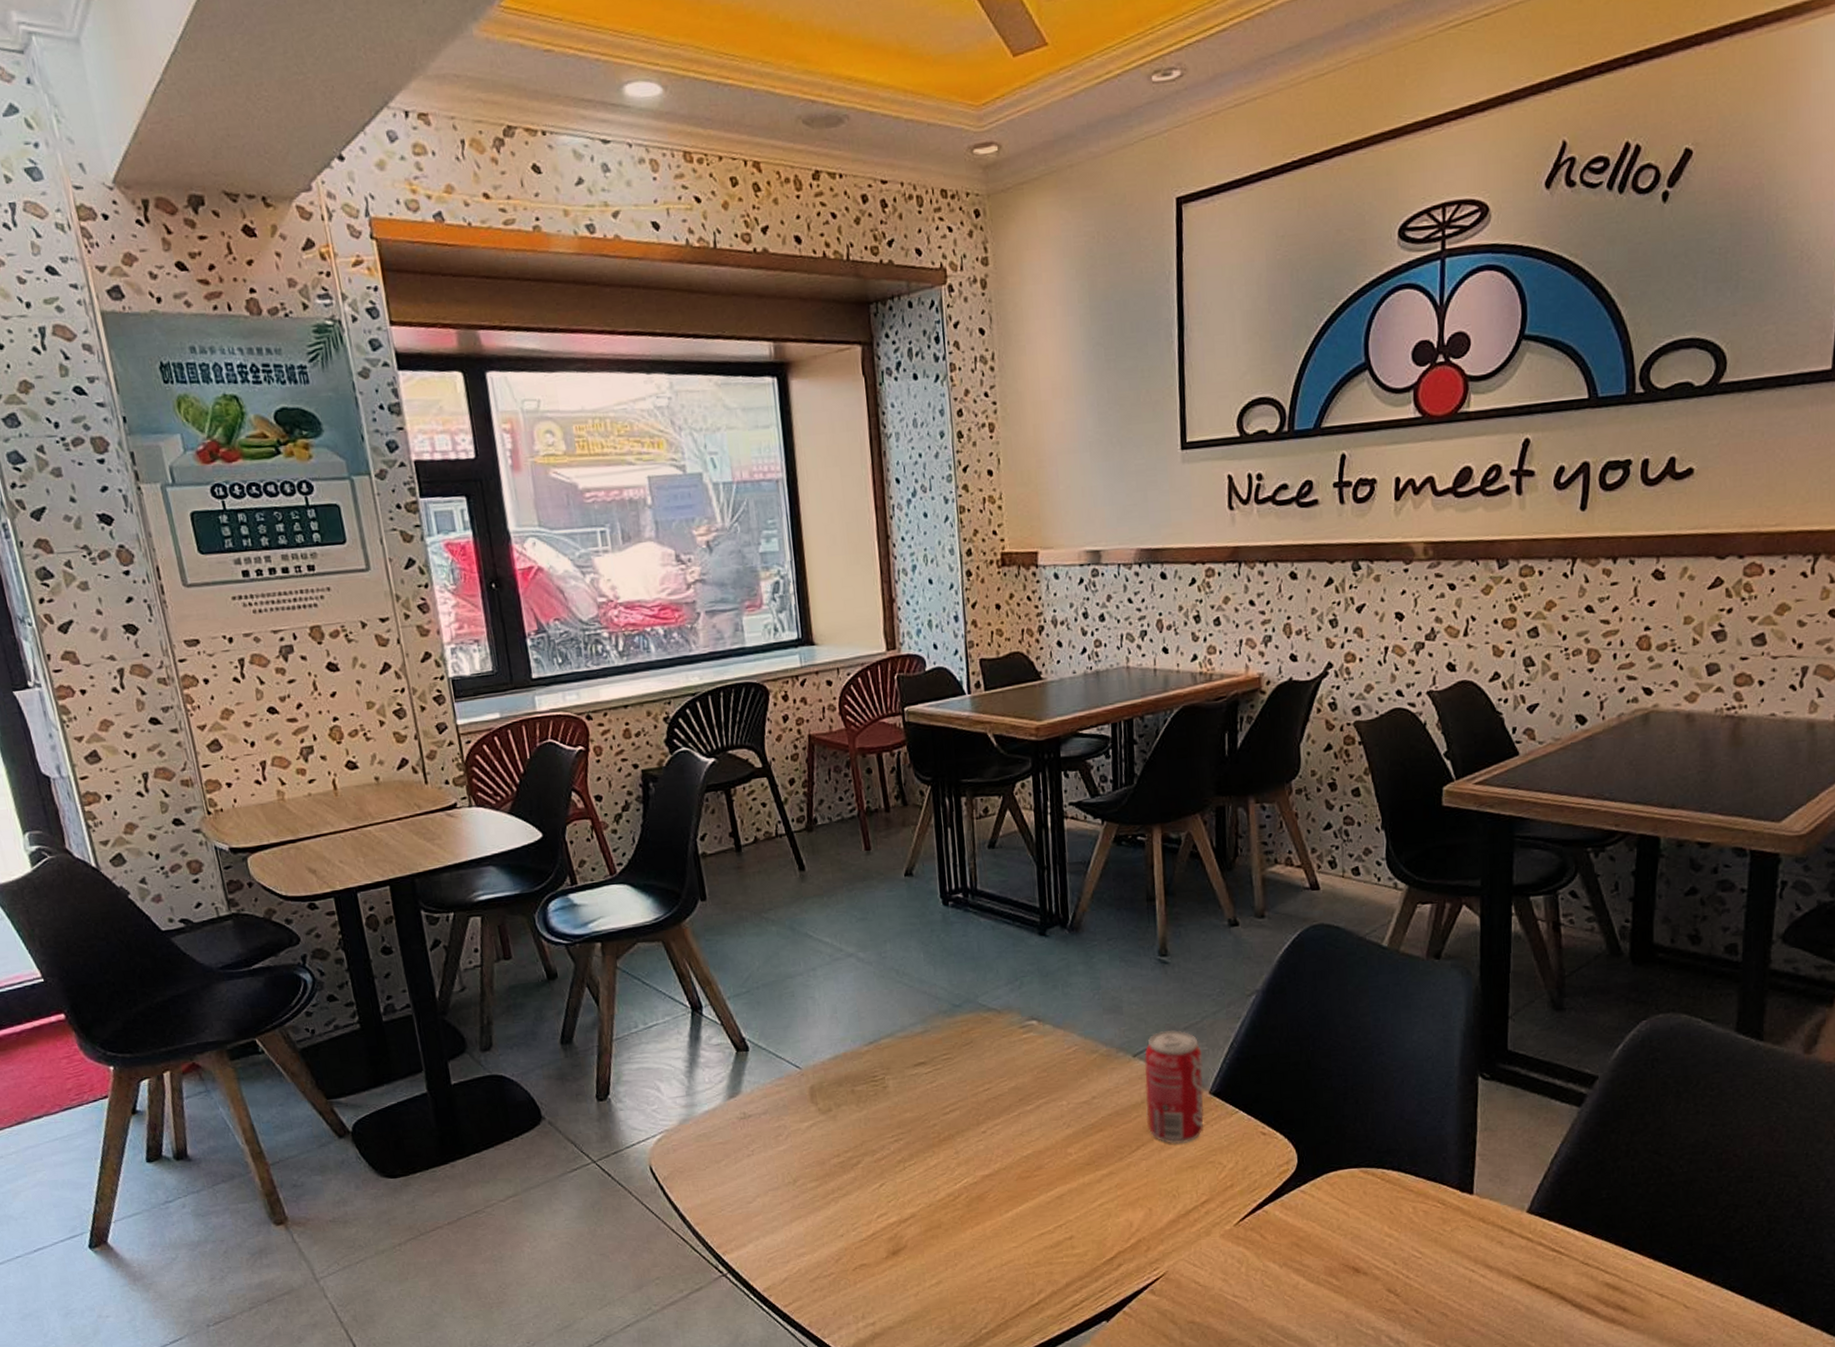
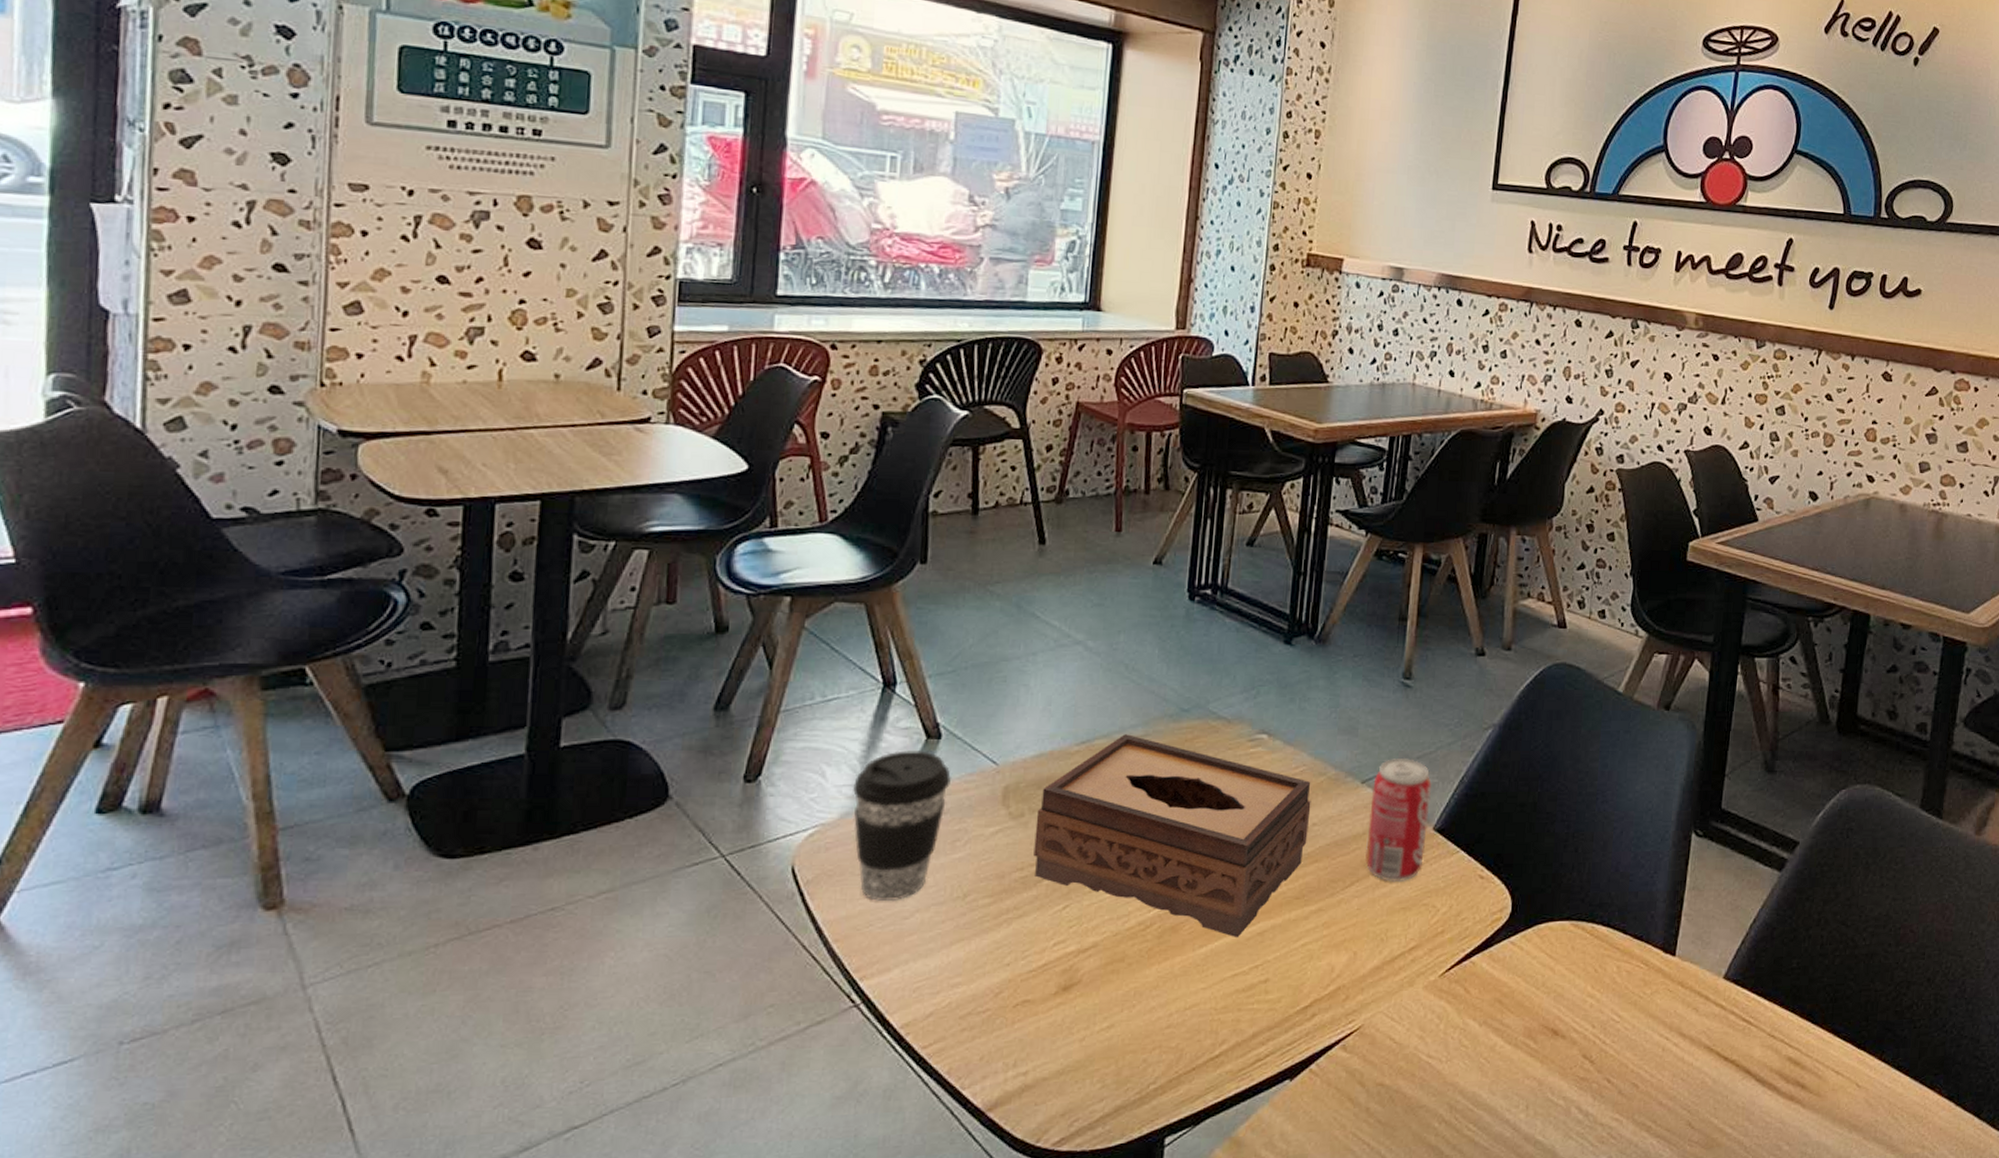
coffee cup: none [684,1062,764,1190] -> present [852,751,951,902]
tissue box: none [842,1032,1090,1202] -> present [1033,734,1311,937]

